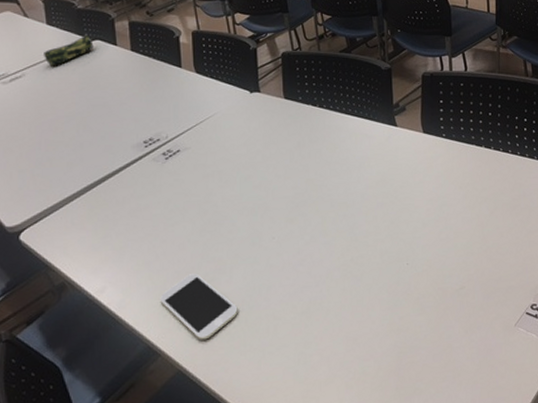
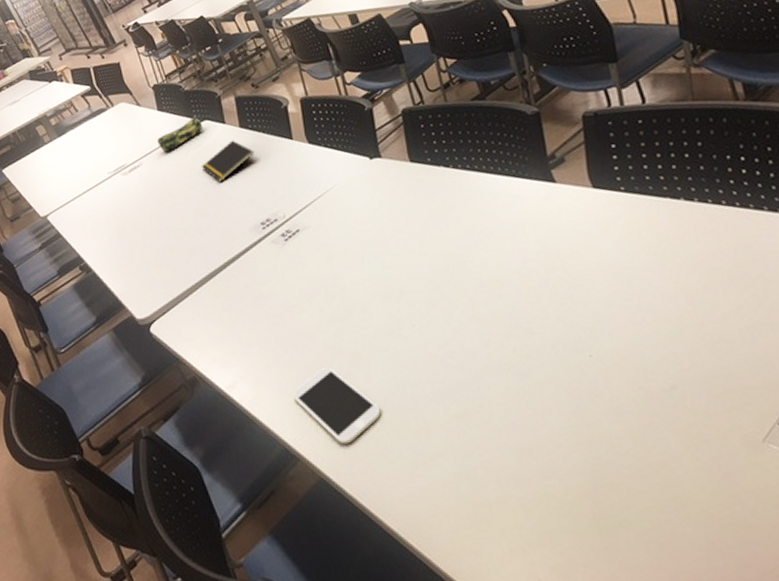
notepad: none [88,62,144,101] -> present [201,140,255,182]

